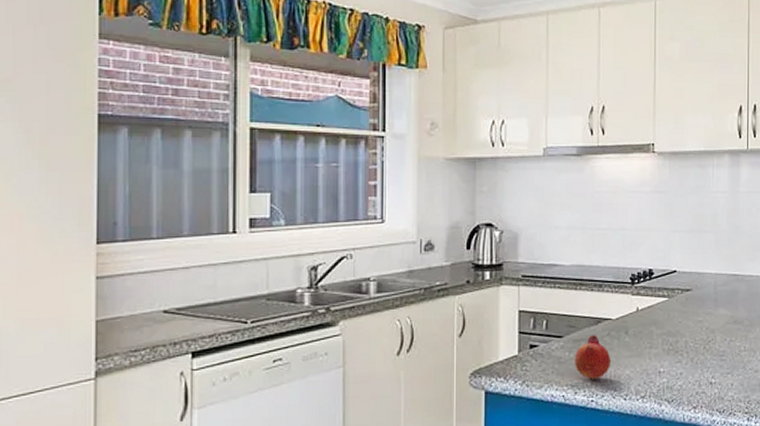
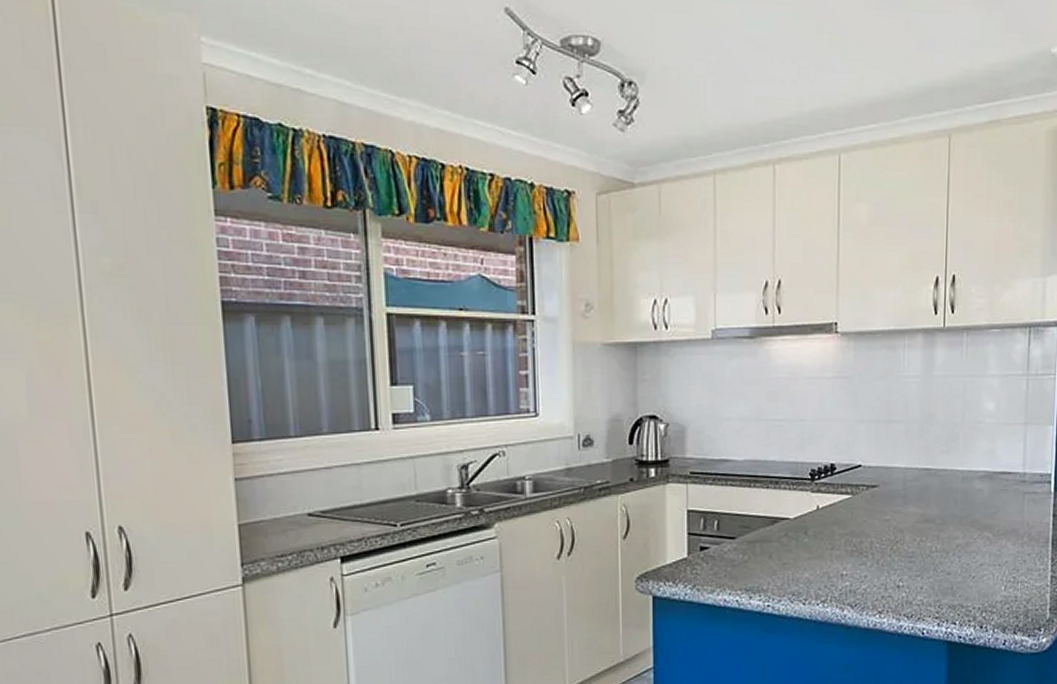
fruit: present [574,335,611,381] -> none [748,536,789,584]

